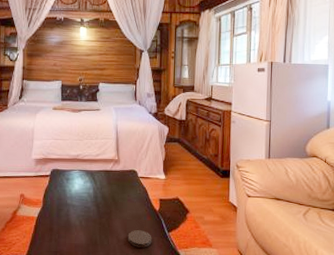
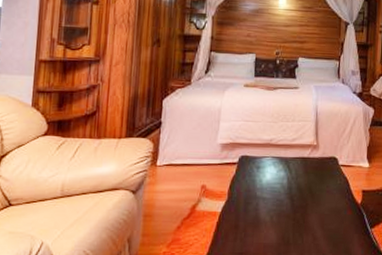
coaster: present [127,230,152,248] -> none [325,226,353,246]

